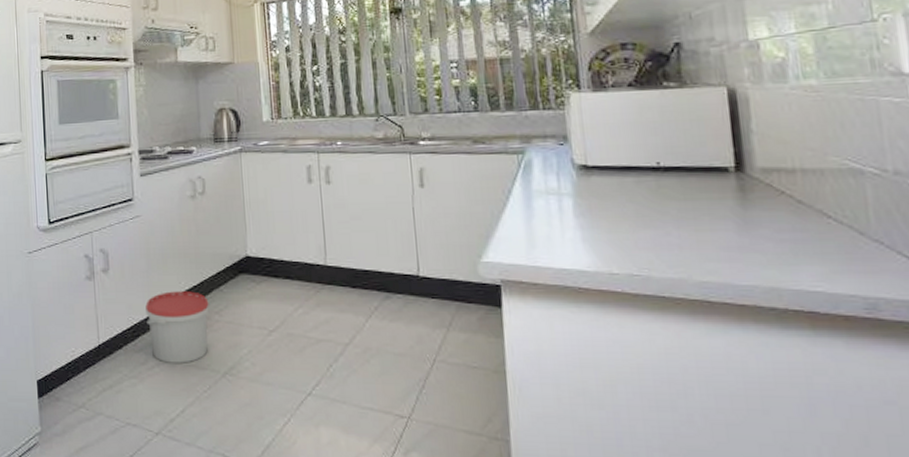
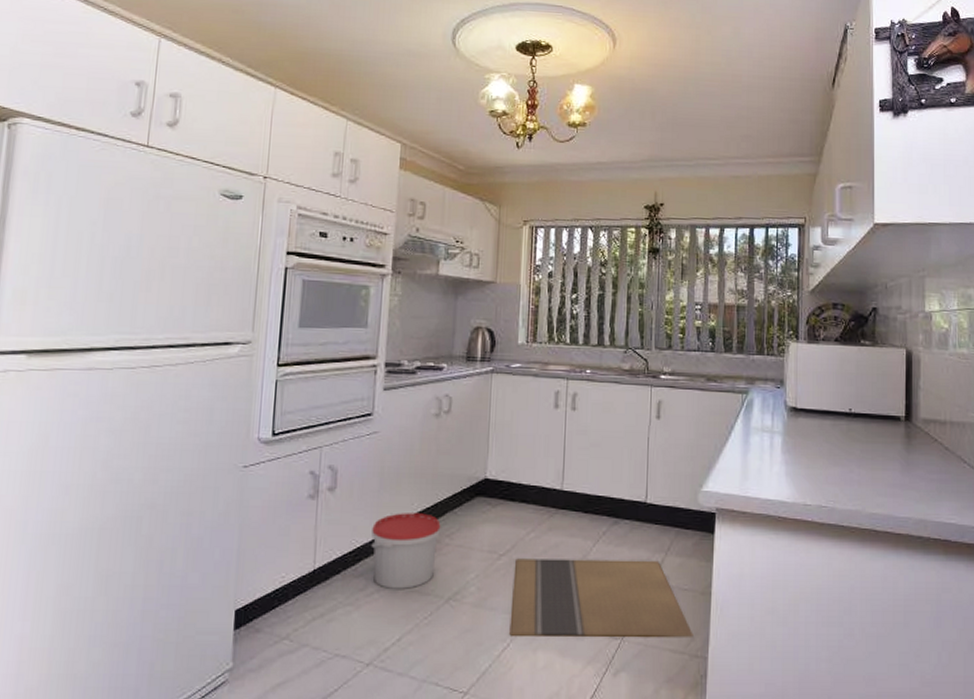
door mat: none [286,334,490,418] -> present [509,558,693,637]

